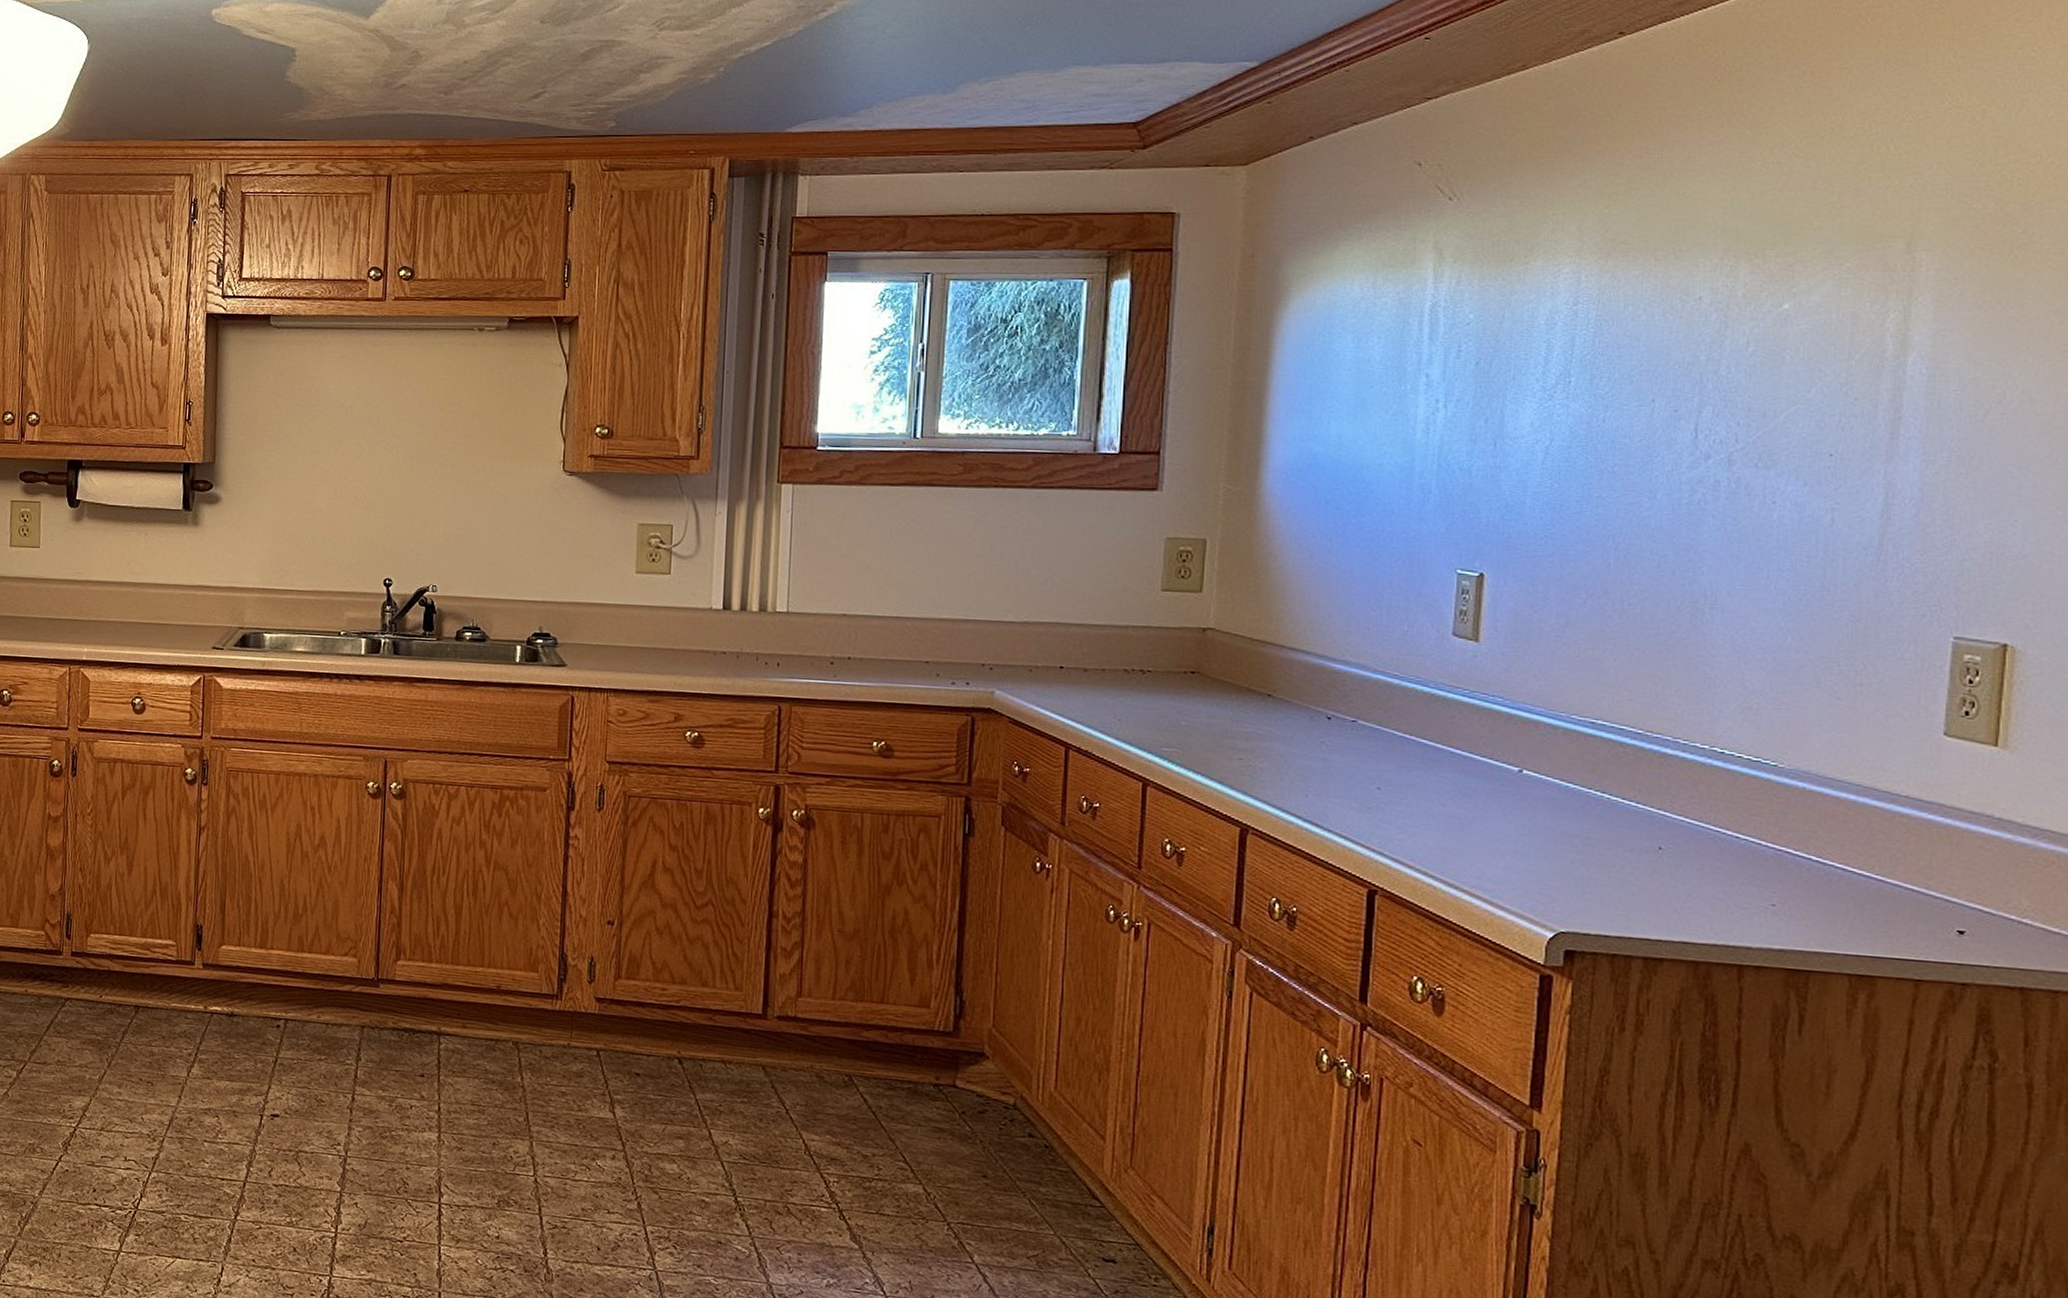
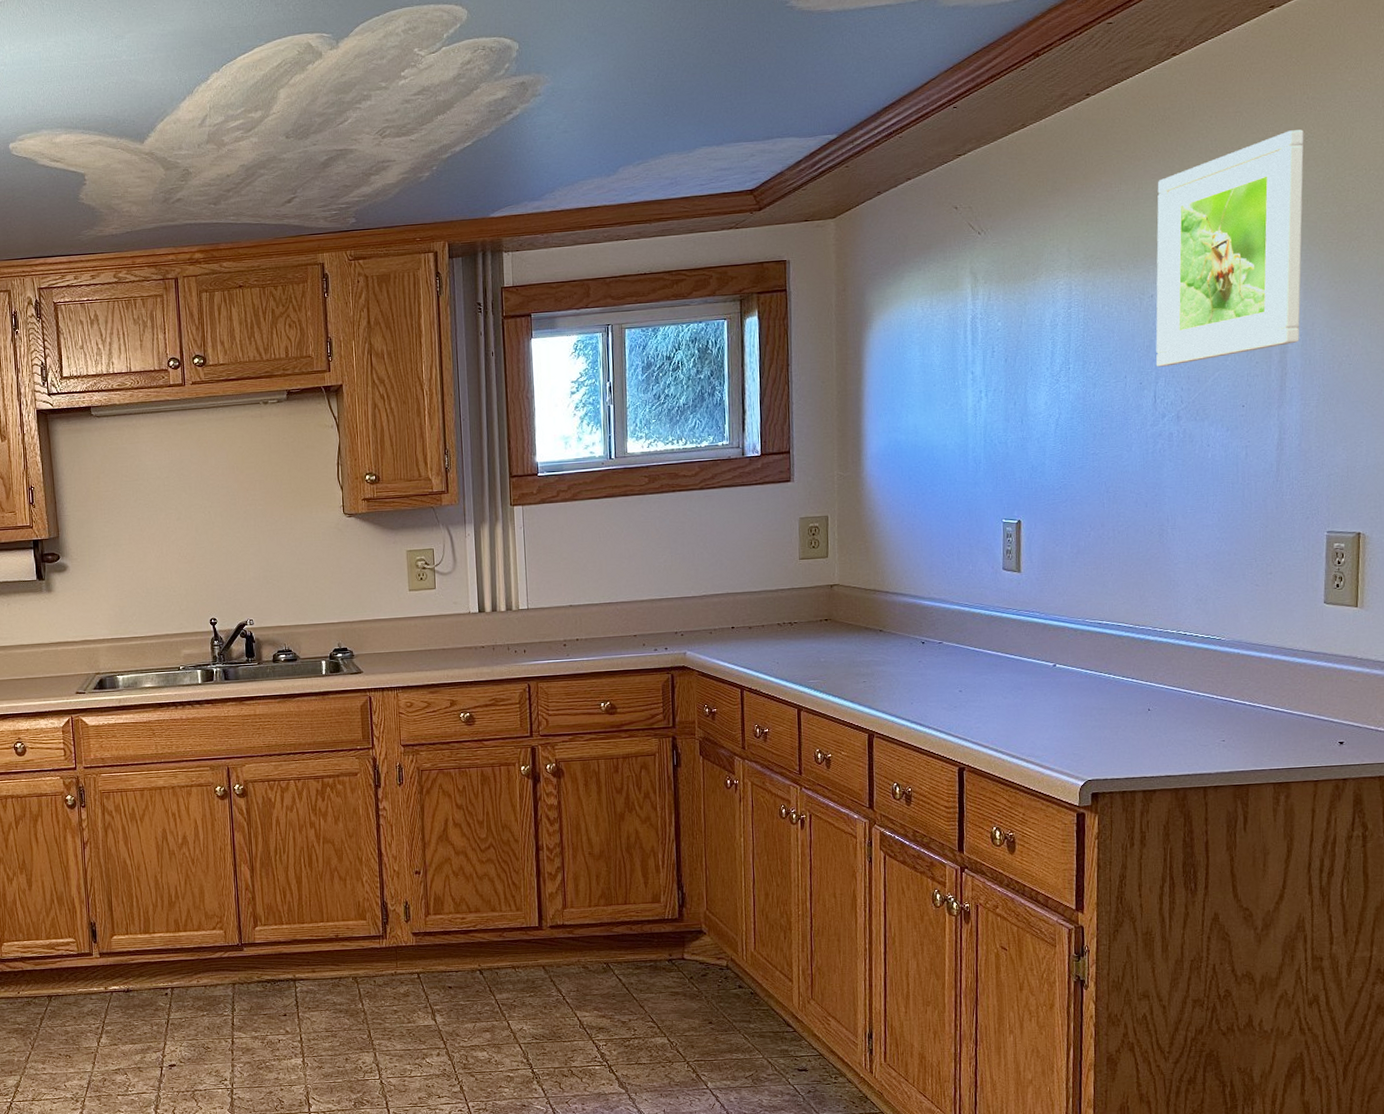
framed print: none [1700,97,1946,392] -> present [1155,129,1304,367]

